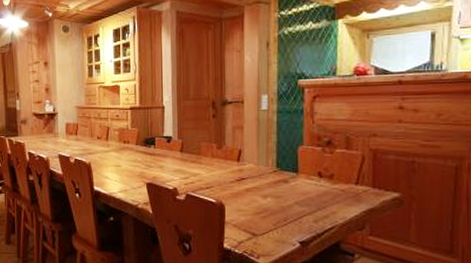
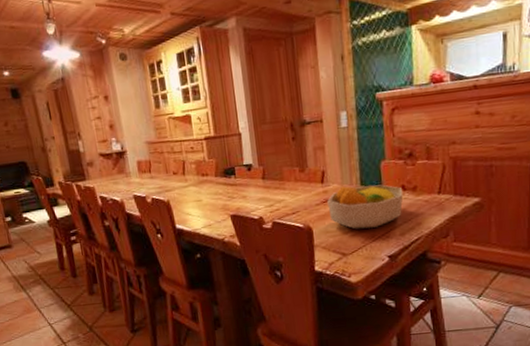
fruit bowl: none [242,167,319,211] -> present [327,184,404,230]

